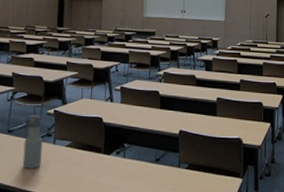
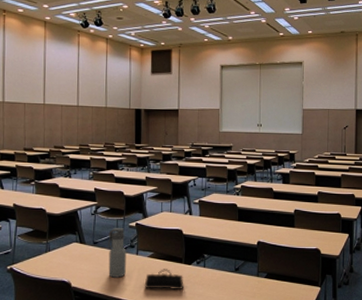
pencil case: none [60,159,103,183] -> present [144,269,184,290]

